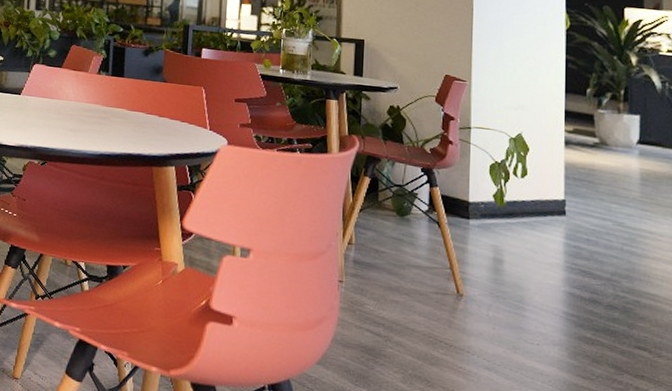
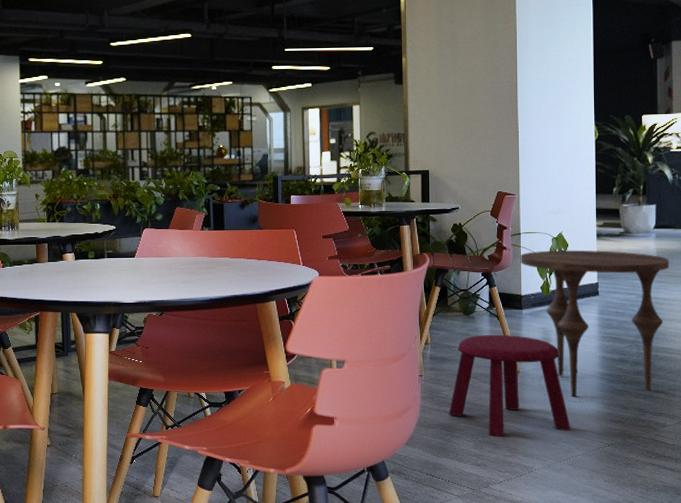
stool: none [372,242,525,381] -> present [449,334,571,437]
side table: none [469,151,656,345] -> present [520,250,669,397]

